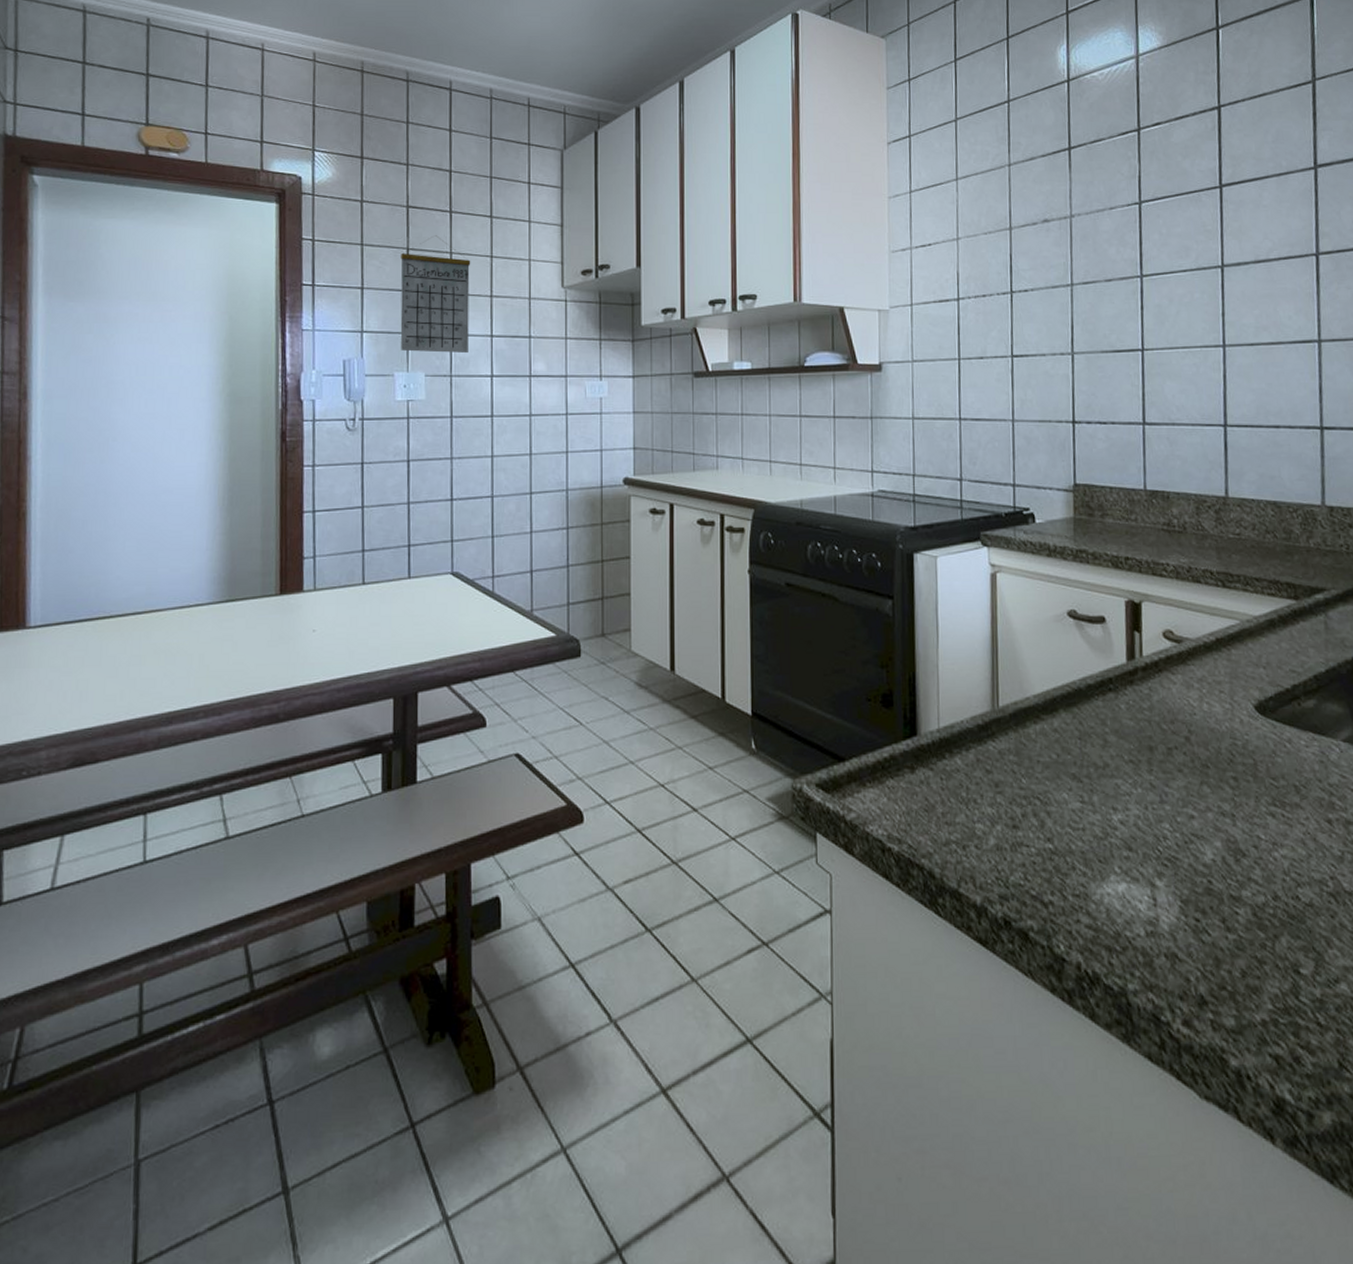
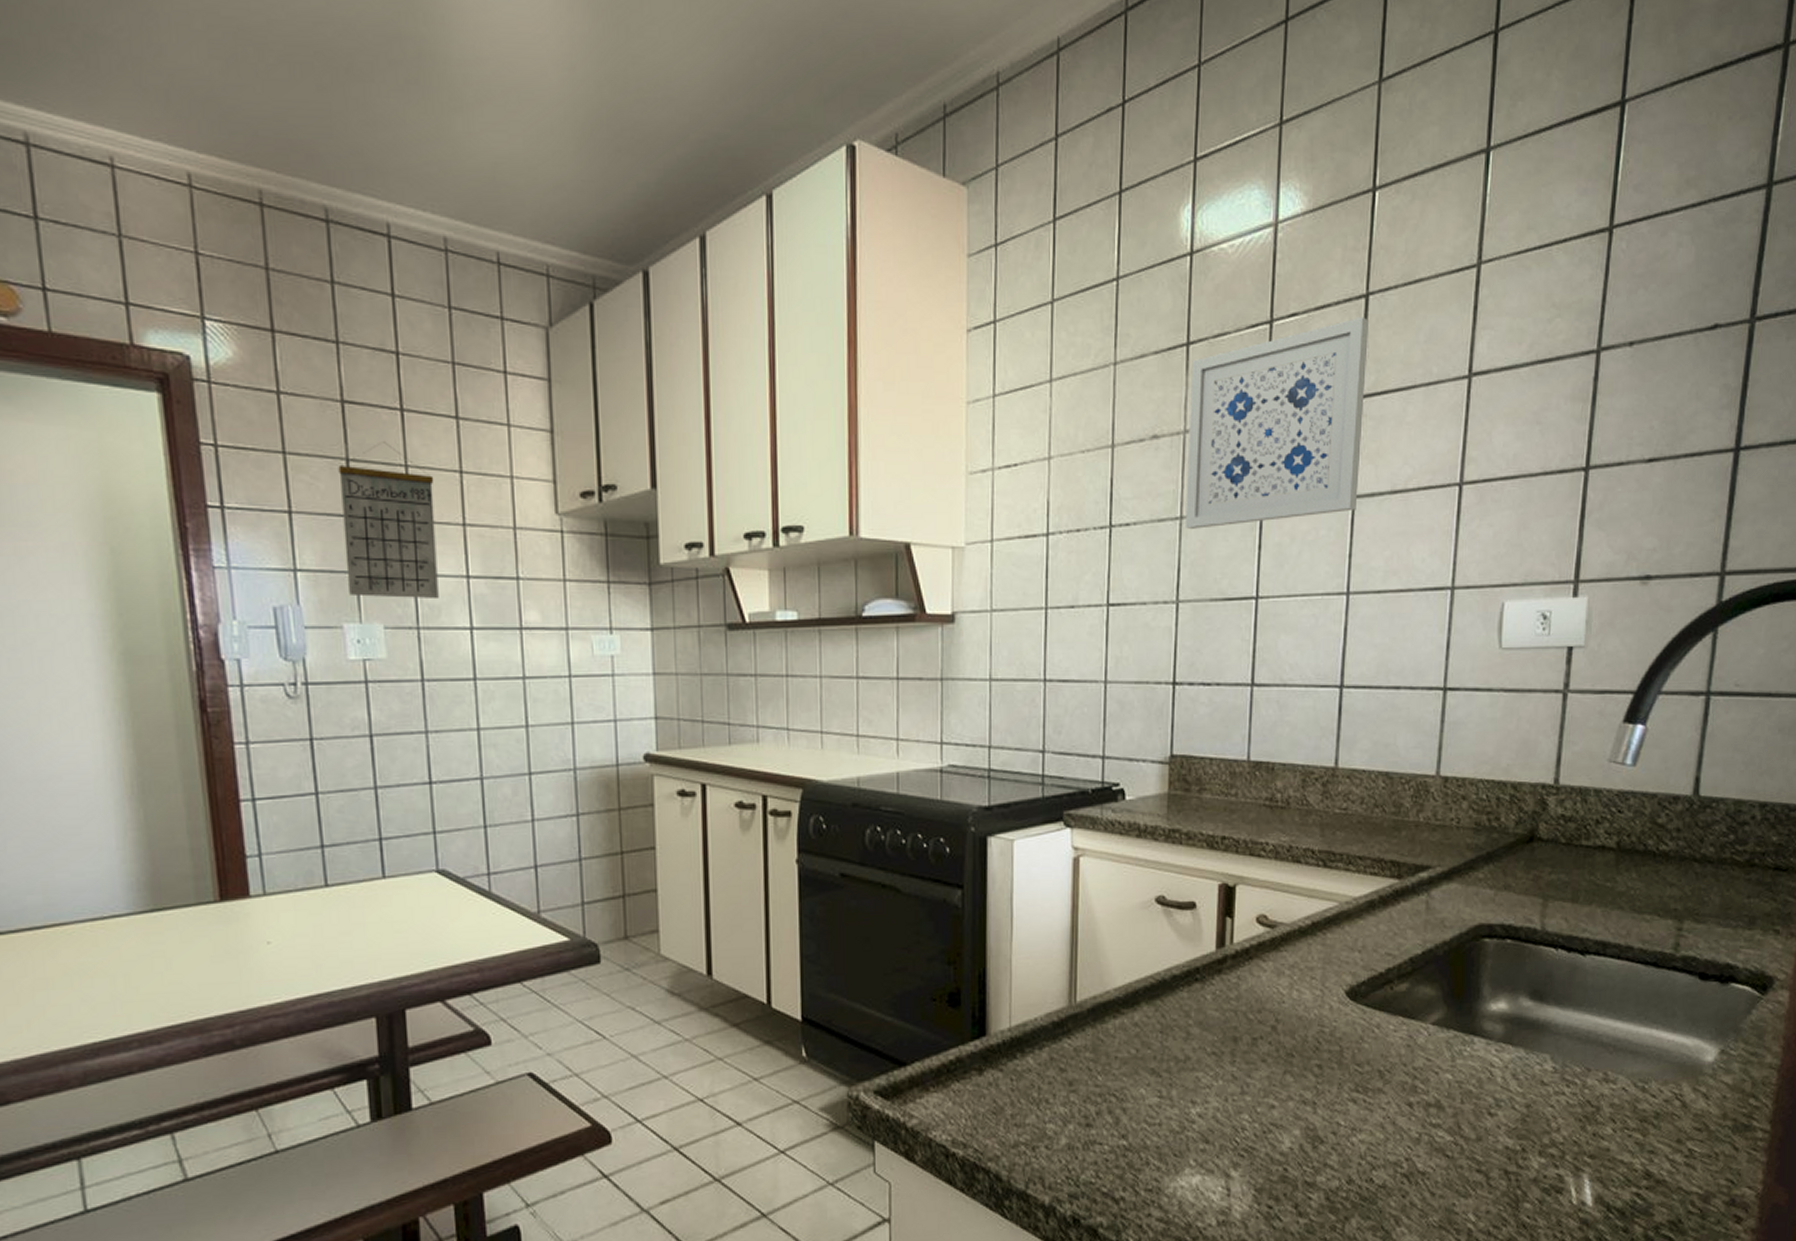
wall art: none [1073,124,1226,294] -> present [1185,316,1370,529]

